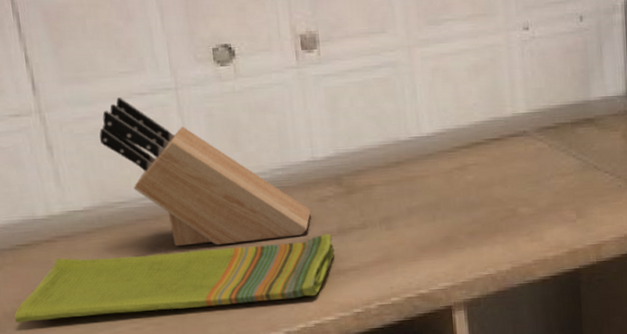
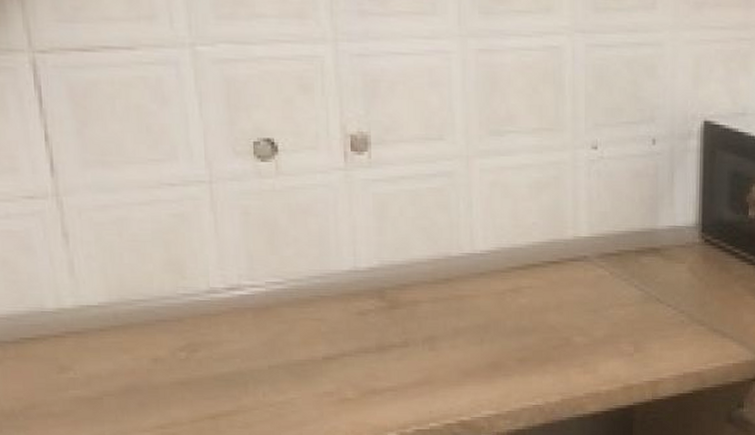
dish towel: present [14,234,335,323] -> none [12,350,372,423]
knife block: present [99,96,311,247] -> none [122,186,349,354]

